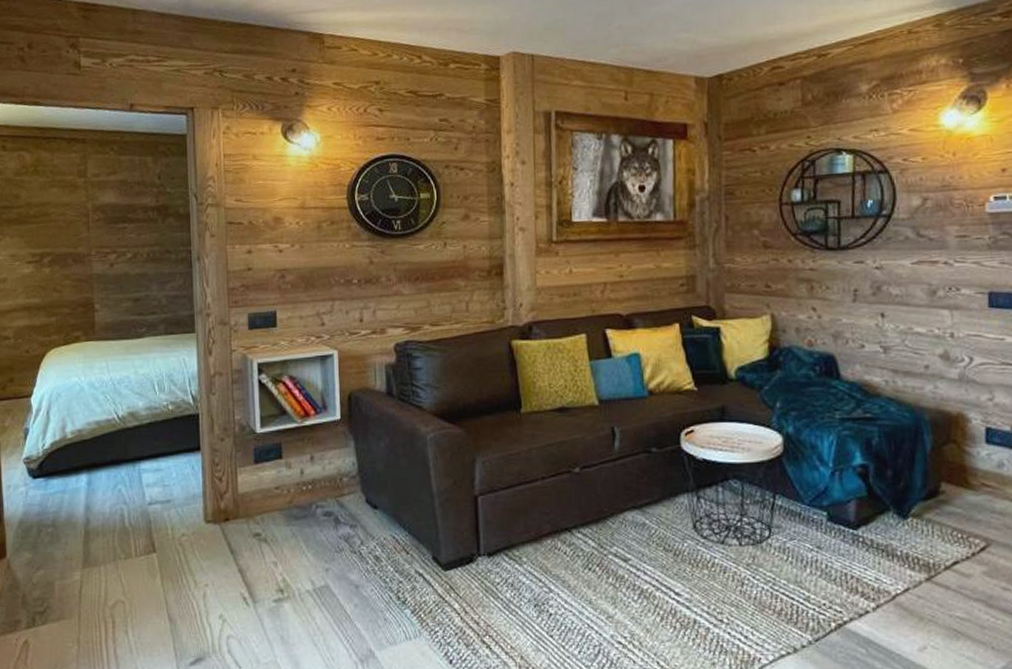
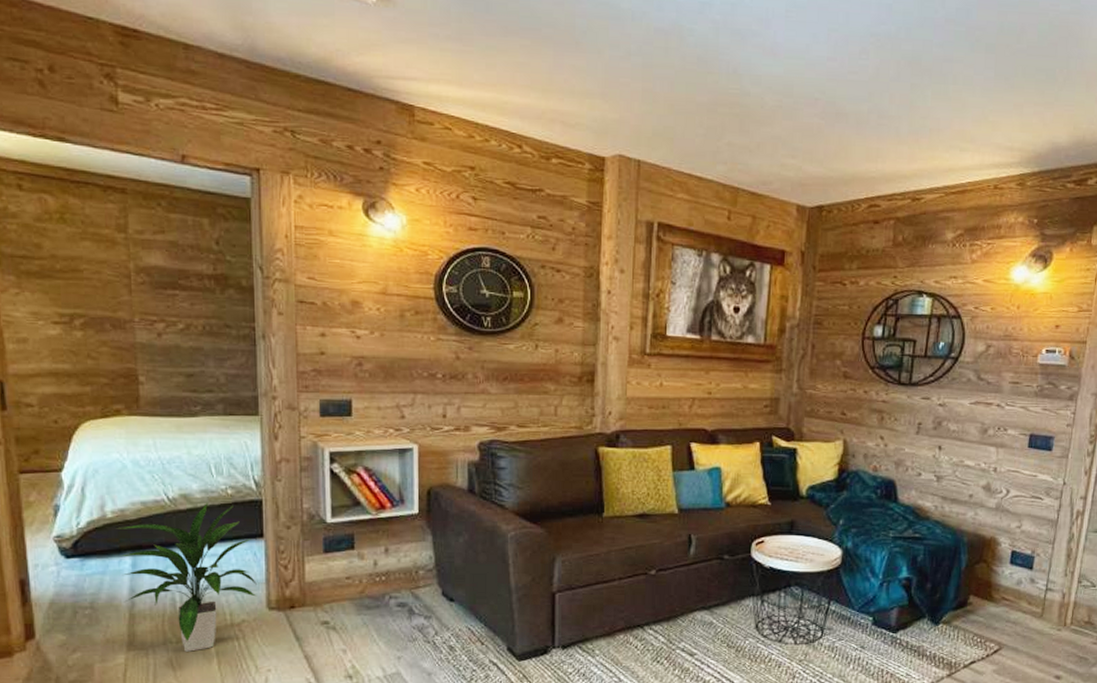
indoor plant: none [75,418,195,567] -> present [117,502,257,652]

